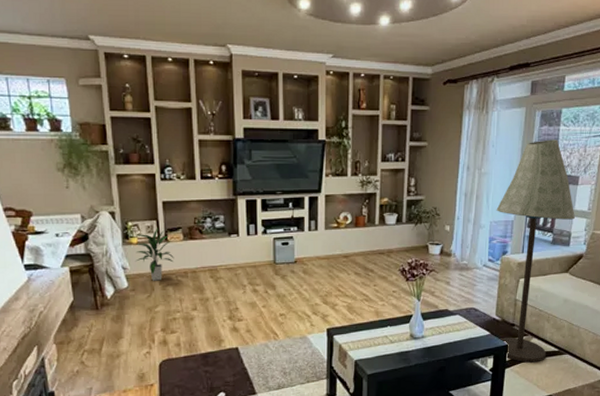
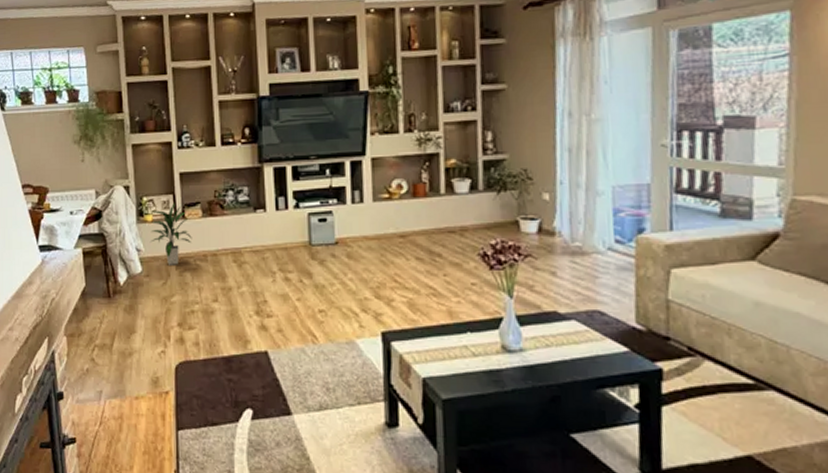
floor lamp: present [496,139,575,363] -> none [620,66,756,400]

